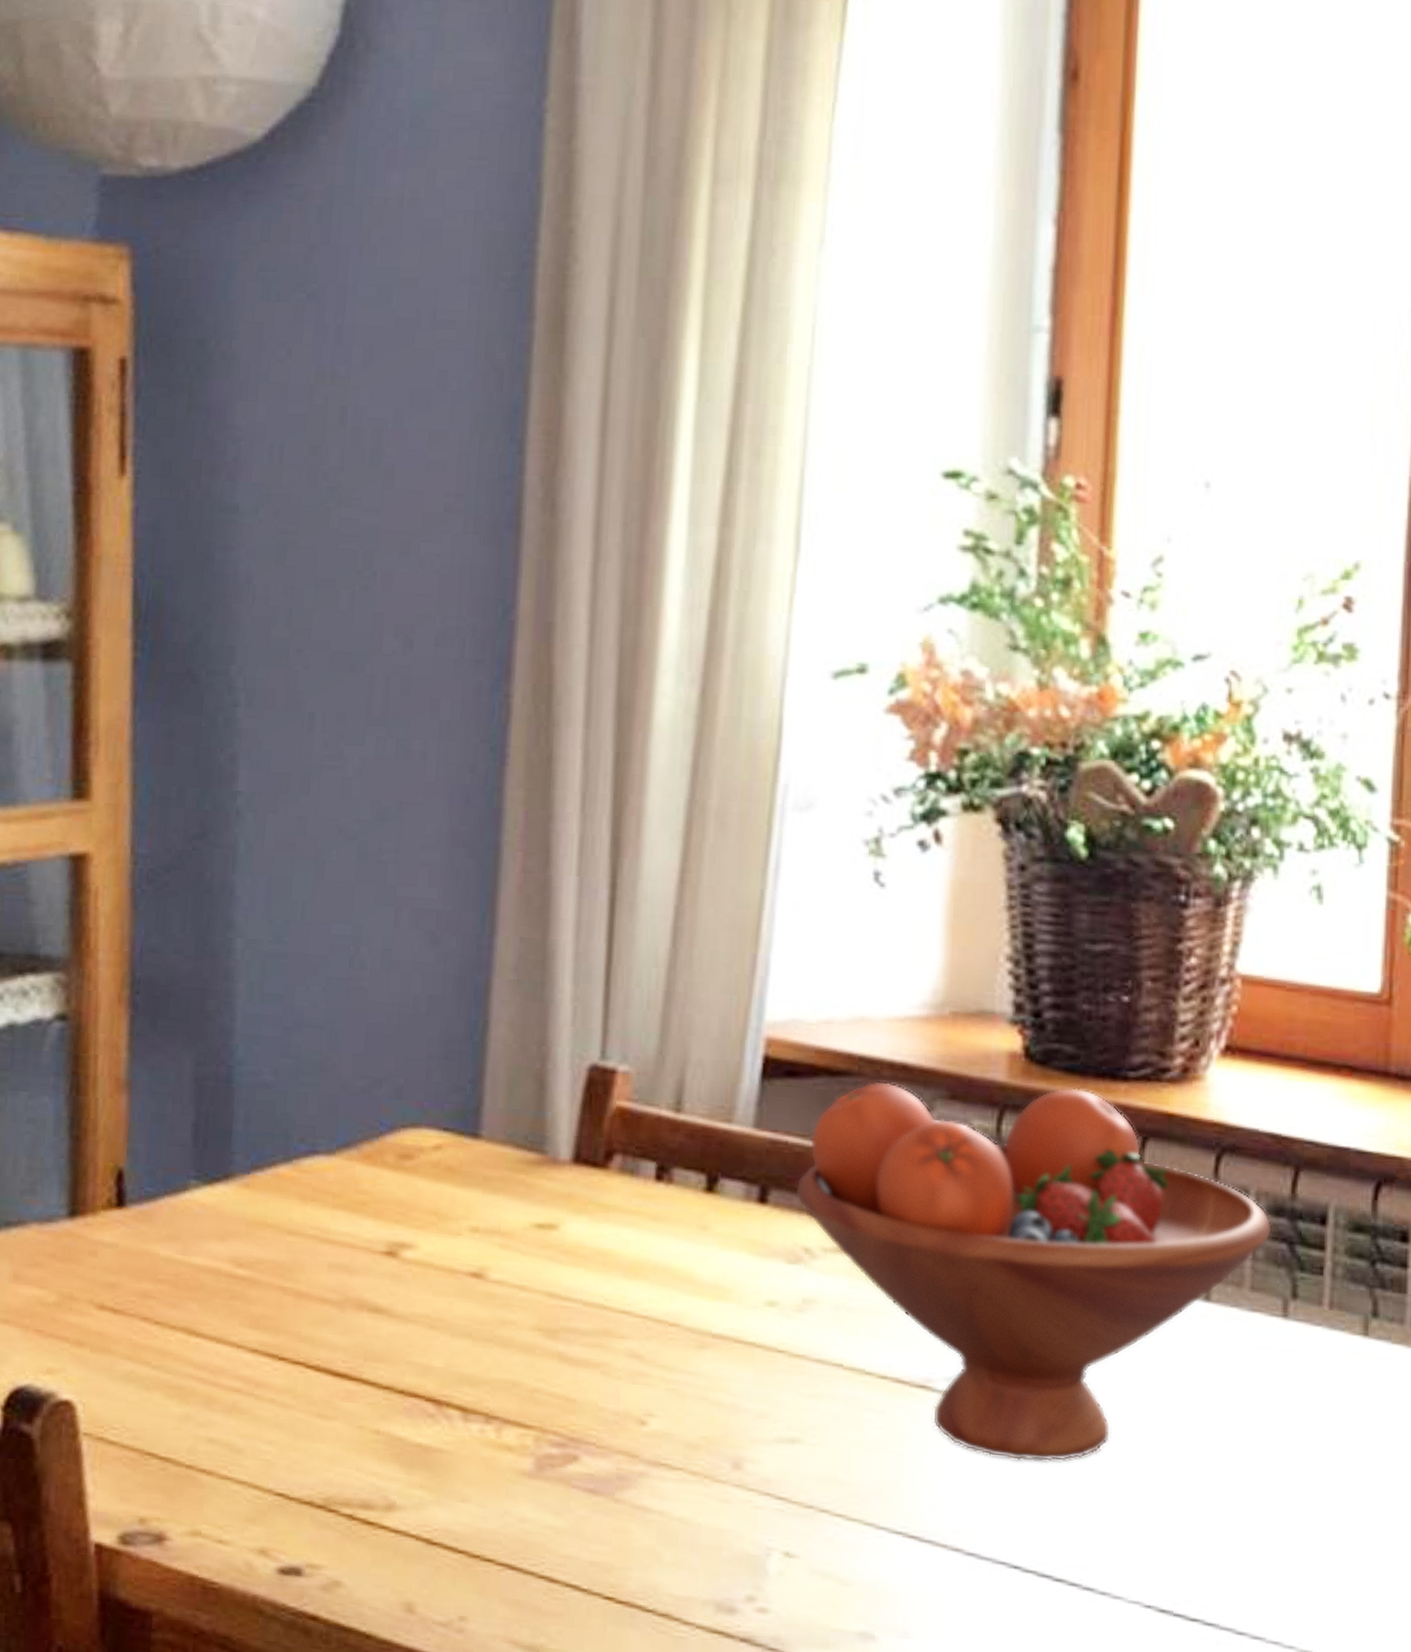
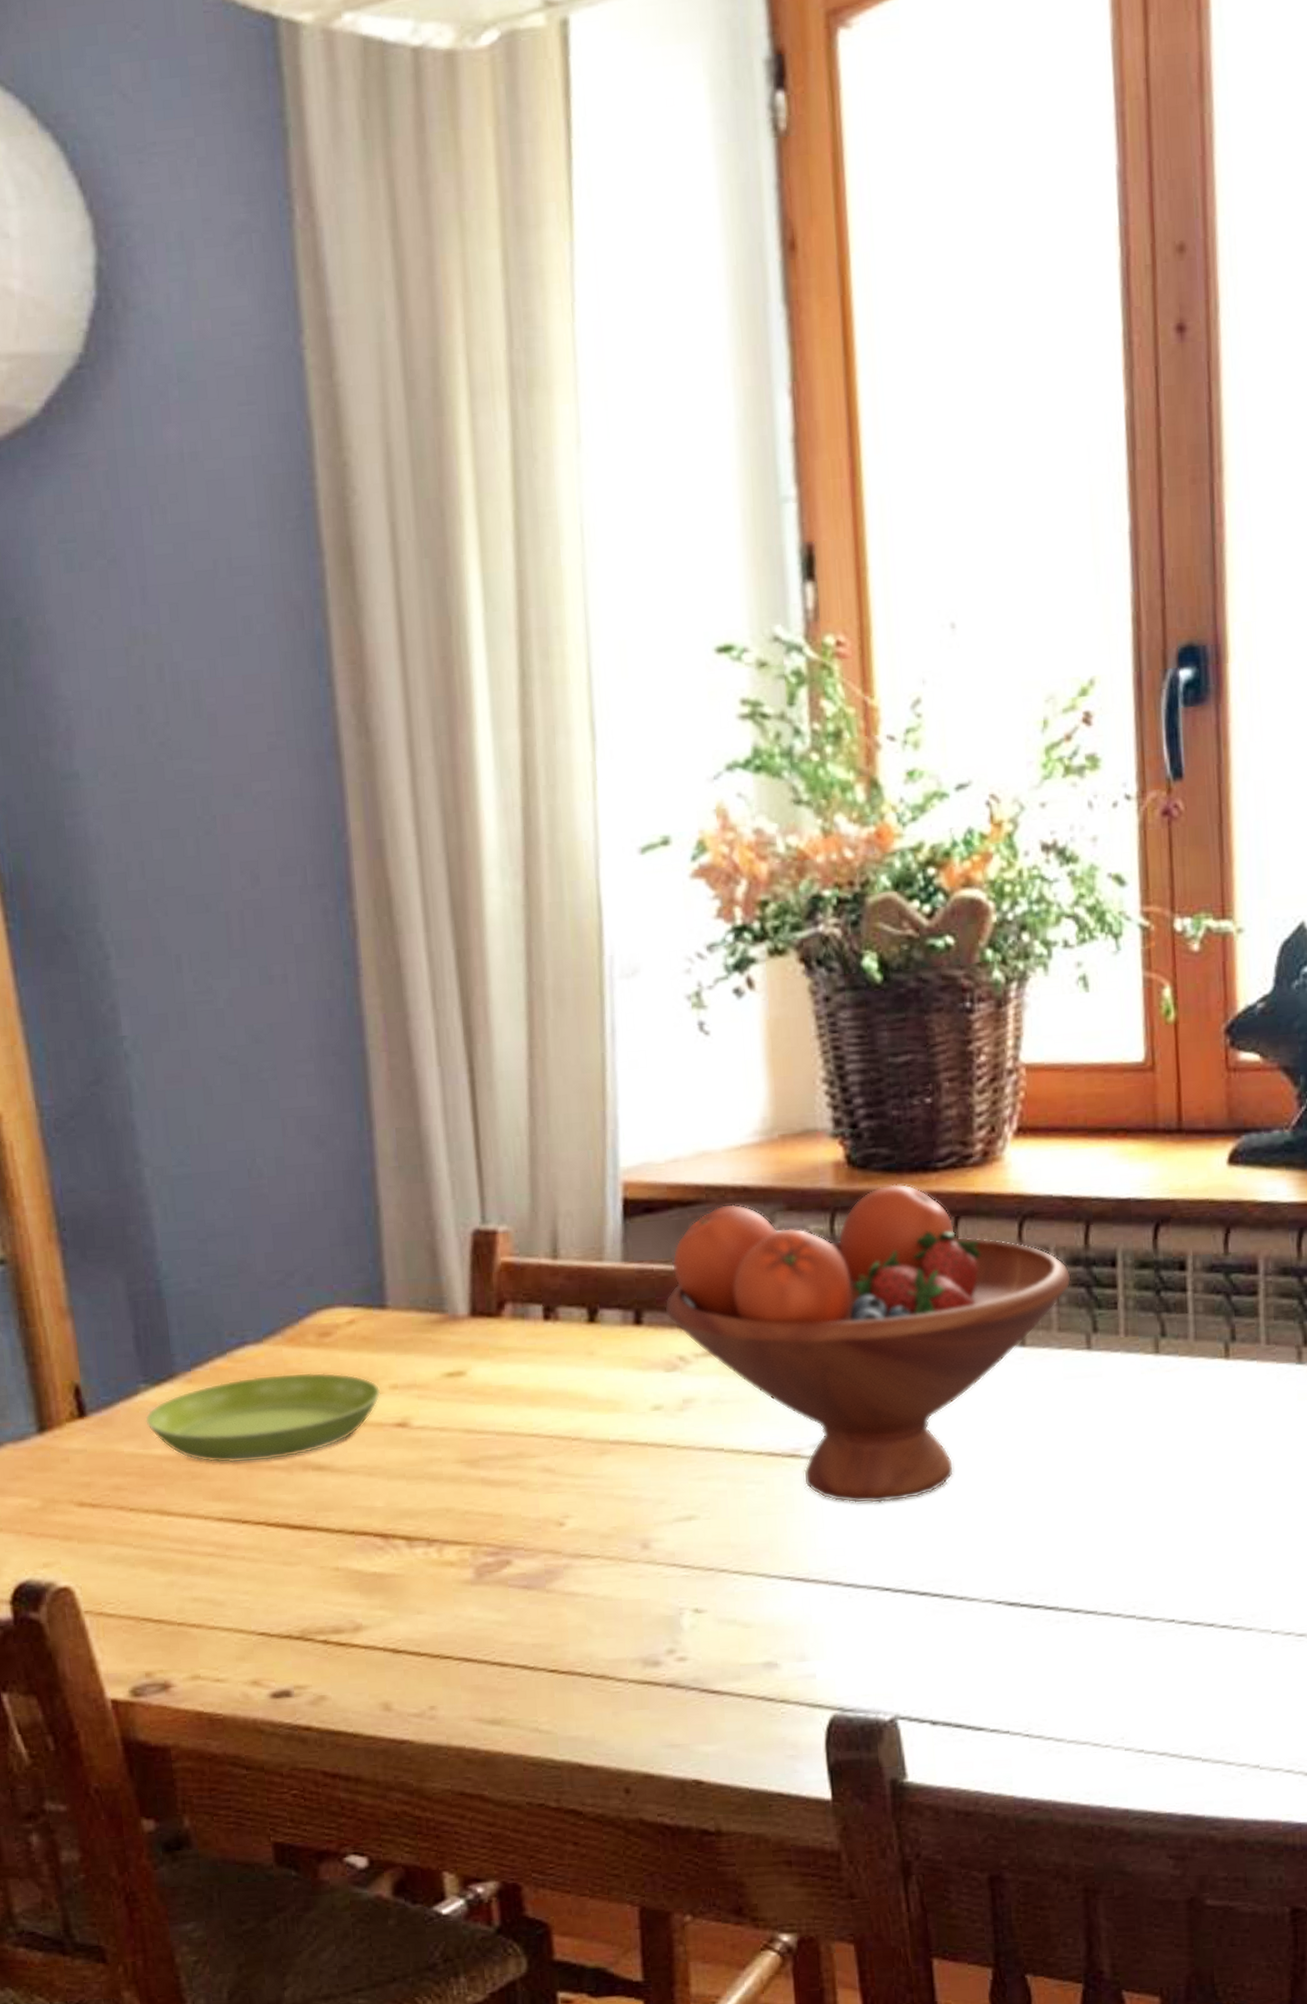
saucer: none [189,1192,459,1292] -> present [144,1372,381,1463]

